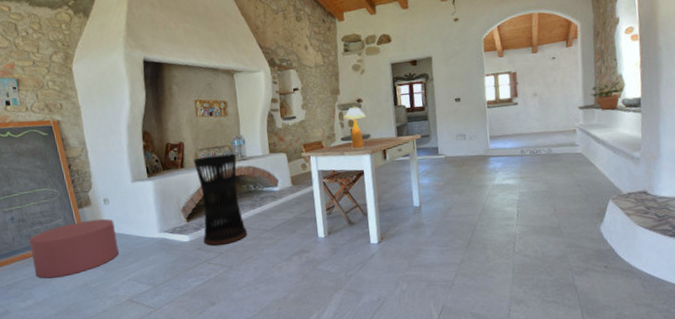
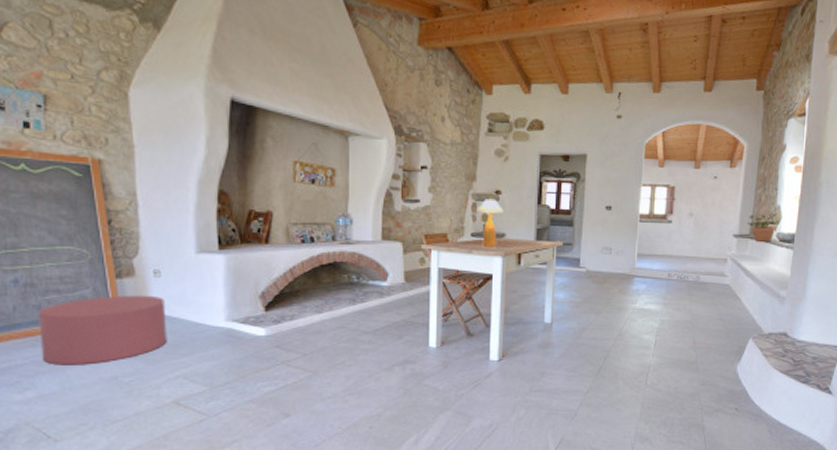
umbrella stand: present [193,153,247,246] -> none [282,233,341,344]

